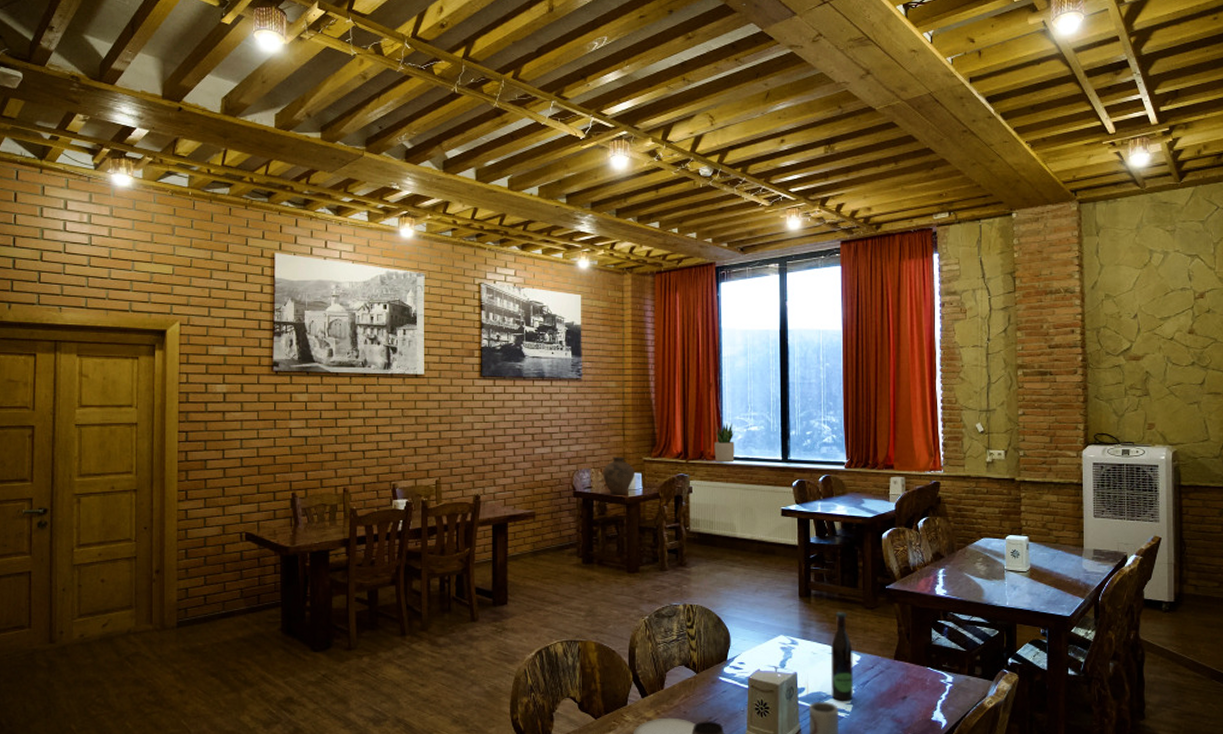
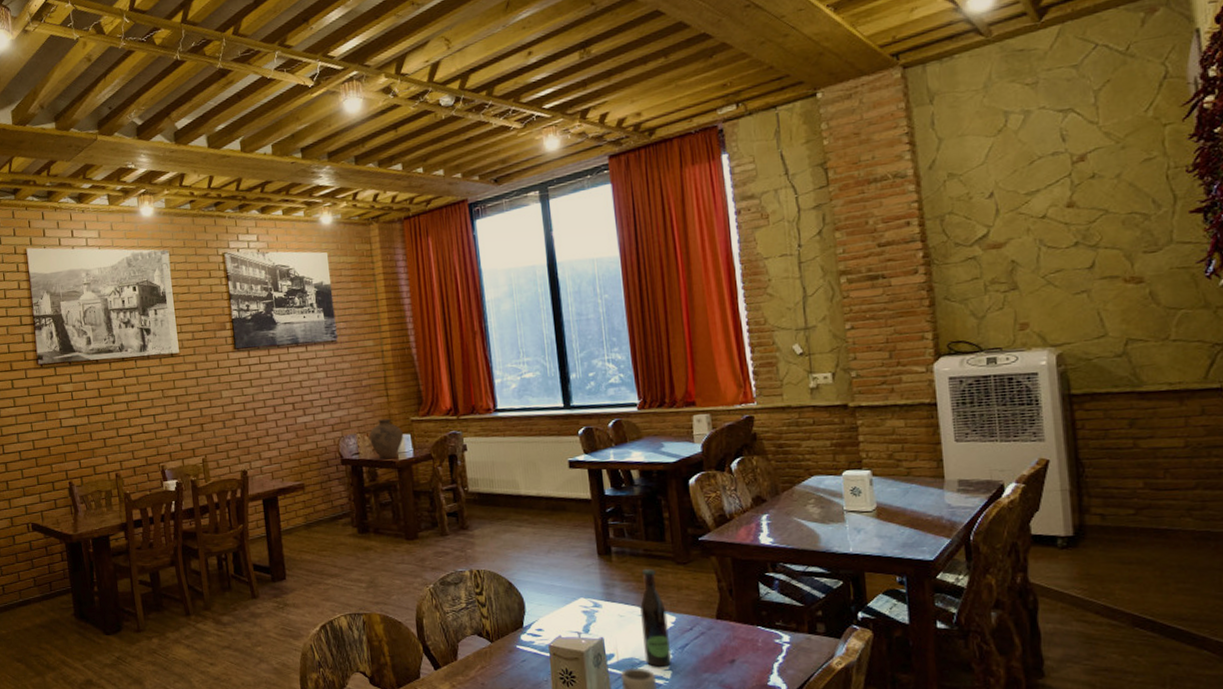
planter: present [714,423,735,463] -> none [485,371,510,416]

